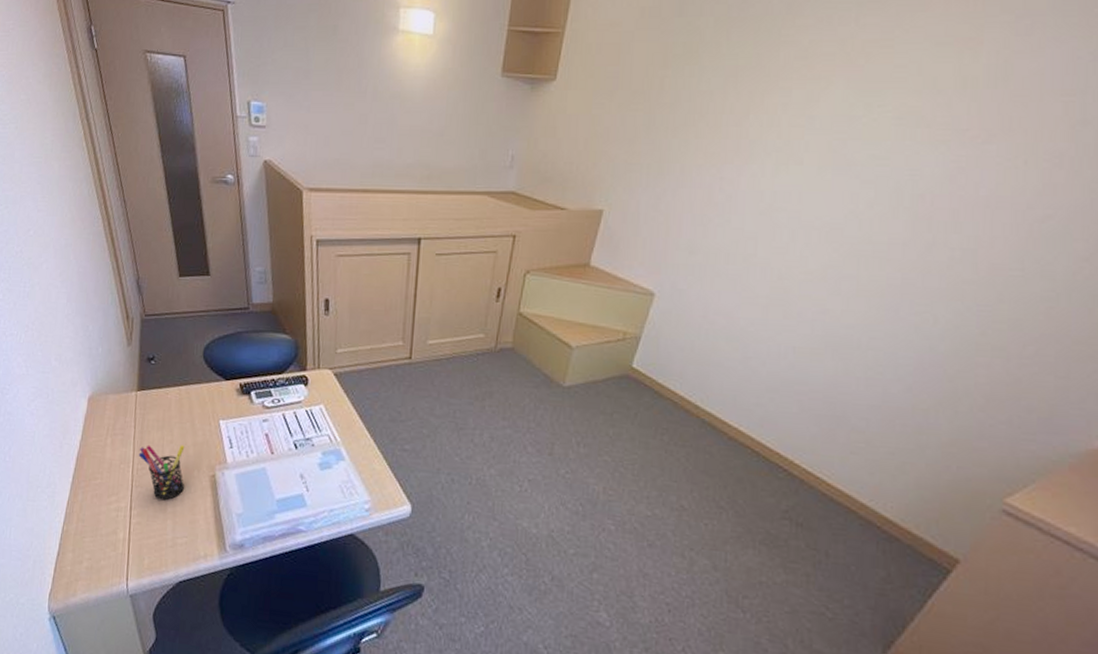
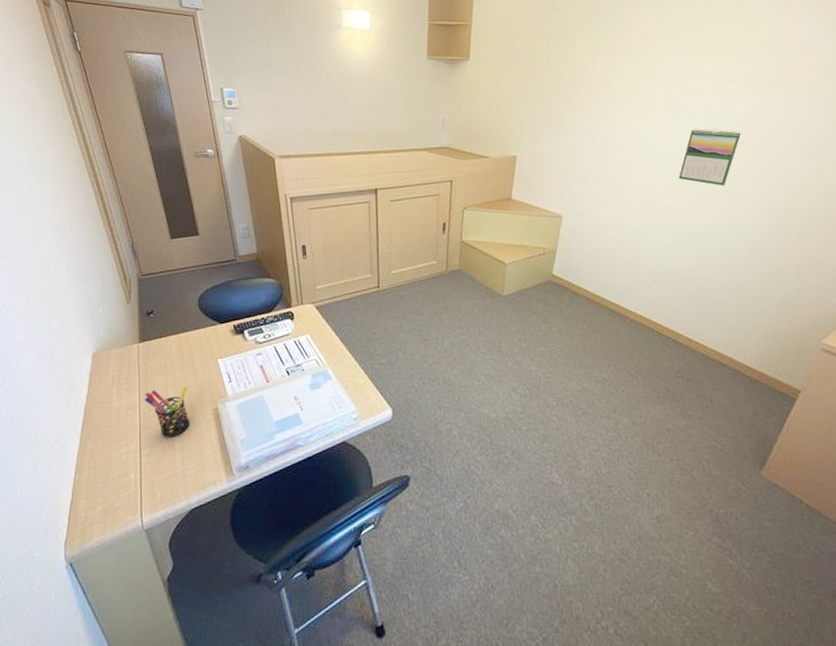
calendar: none [824,191,930,274] -> present [678,128,742,186]

